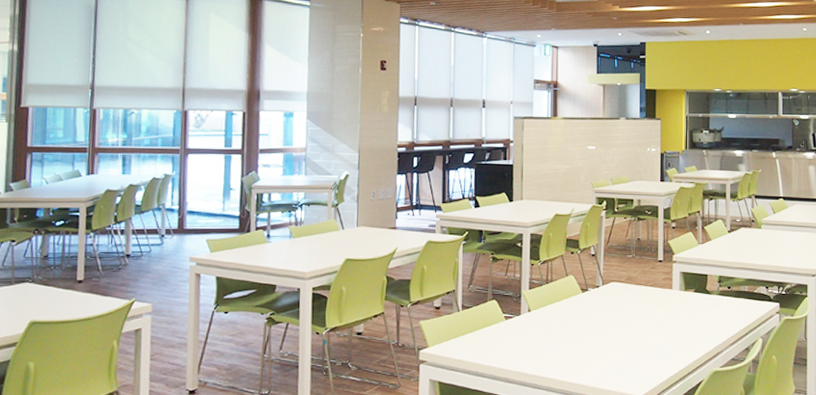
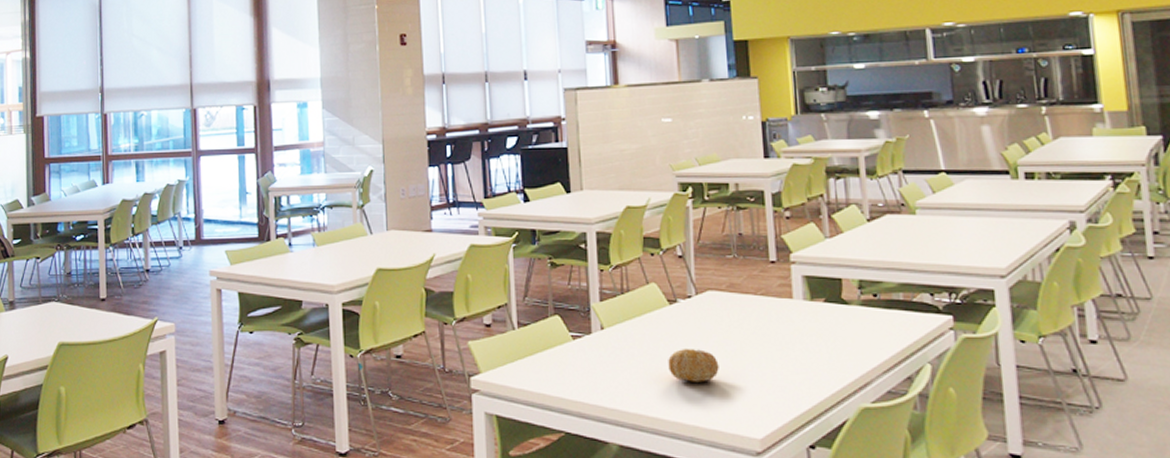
fruit: none [578,326,615,353] -> present [668,348,719,382]

